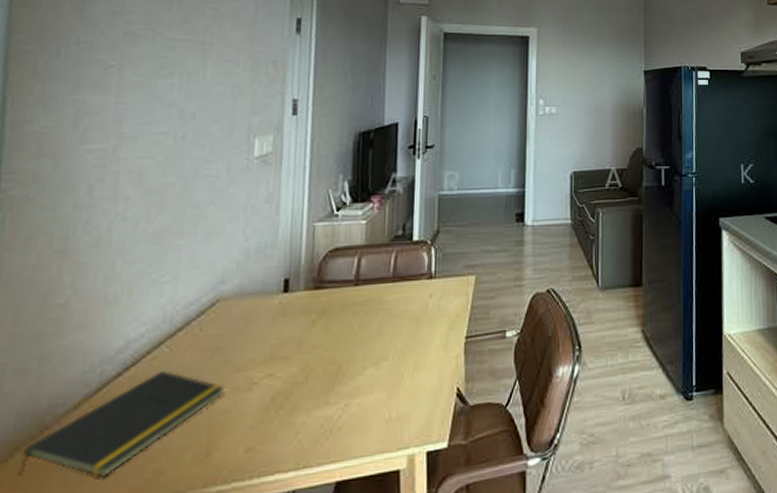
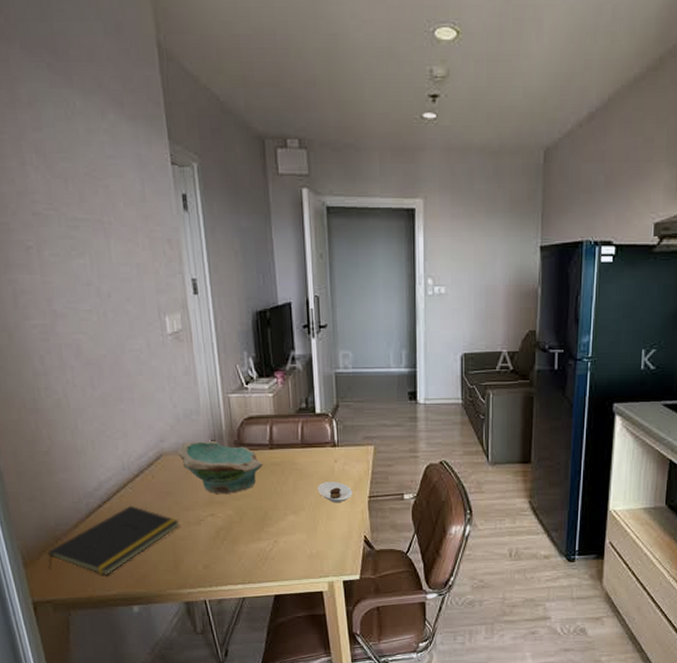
bowl: none [240,278,345,347] -> present [178,440,263,494]
saucer: none [405,320,448,349] -> present [317,481,353,503]

